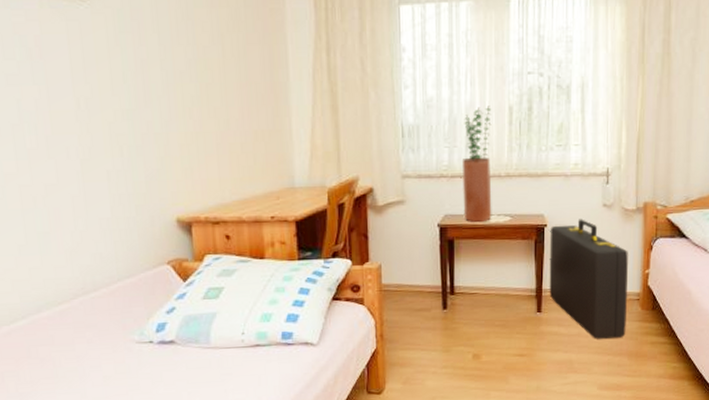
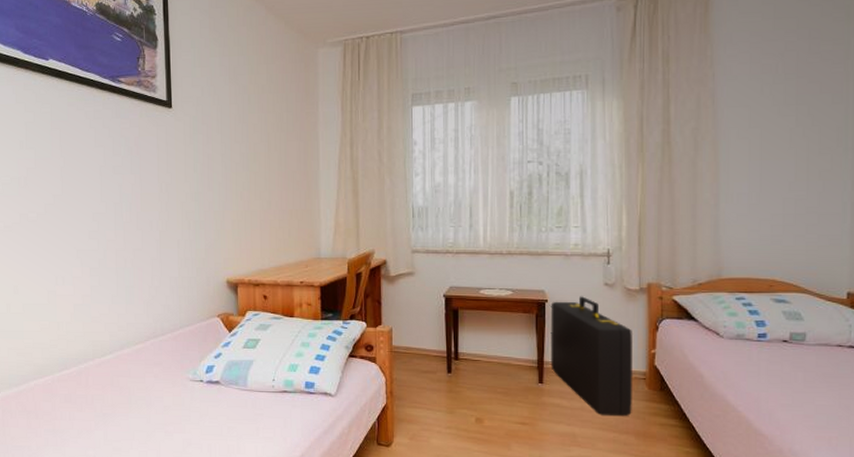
vase: present [461,105,492,222] -> none [466,190,494,294]

